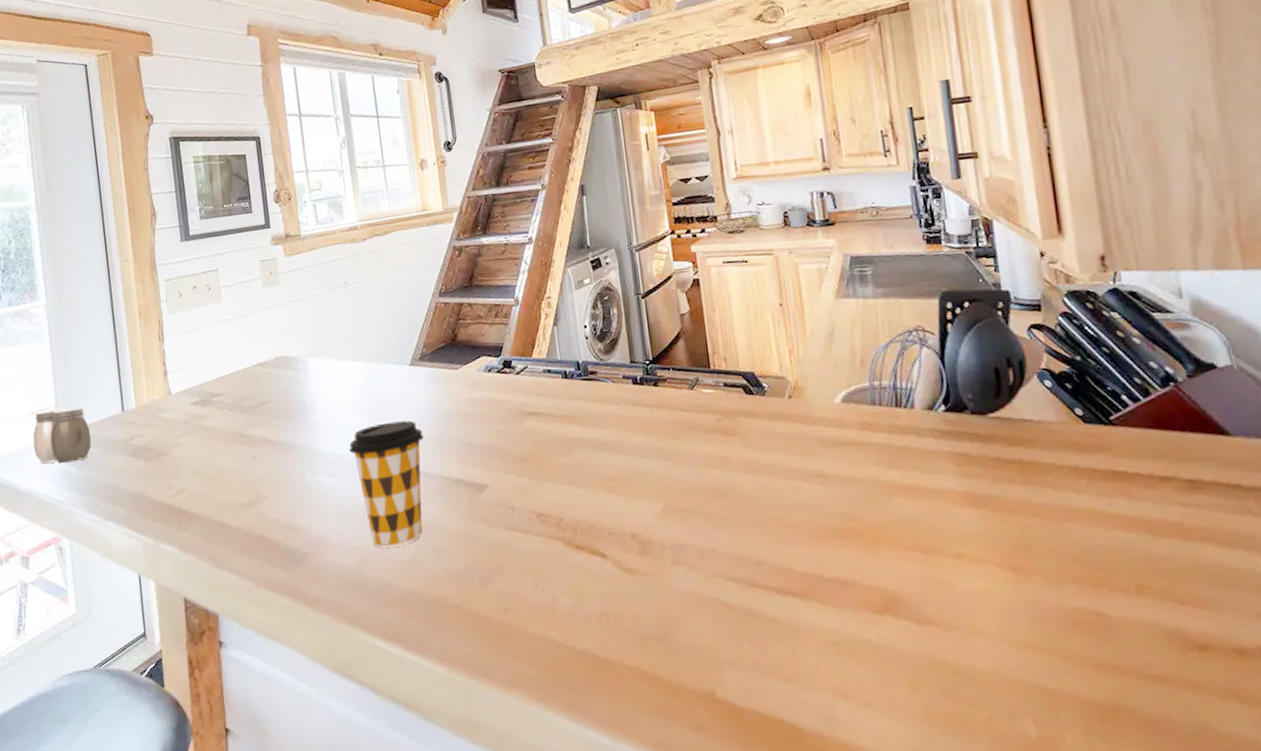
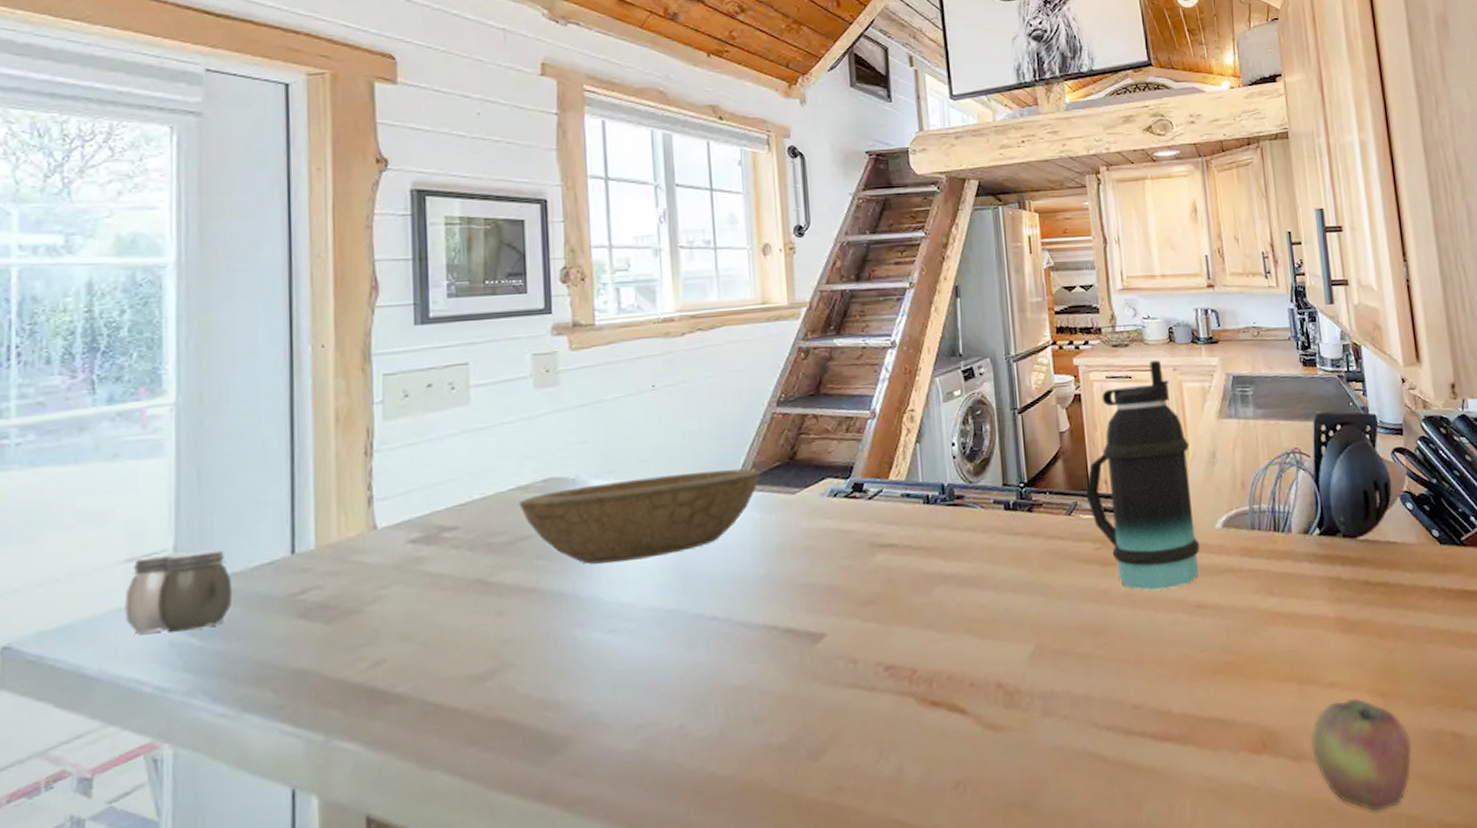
bowl: none [260,349,430,424] -> present [519,468,760,565]
coffee cup: present [349,420,424,548] -> none [641,557,745,723]
bottle: none [706,244,819,460] -> present [1086,360,1200,591]
apple: none [935,570,1048,680] -> present [1310,697,1412,812]

